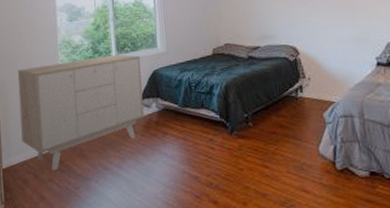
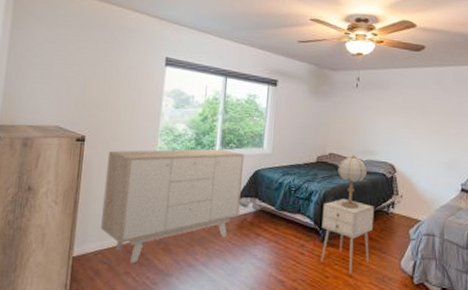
nightstand: none [226,88,284,165] -> present [321,199,375,274]
table lamp: none [236,42,269,98] -> present [337,154,368,209]

